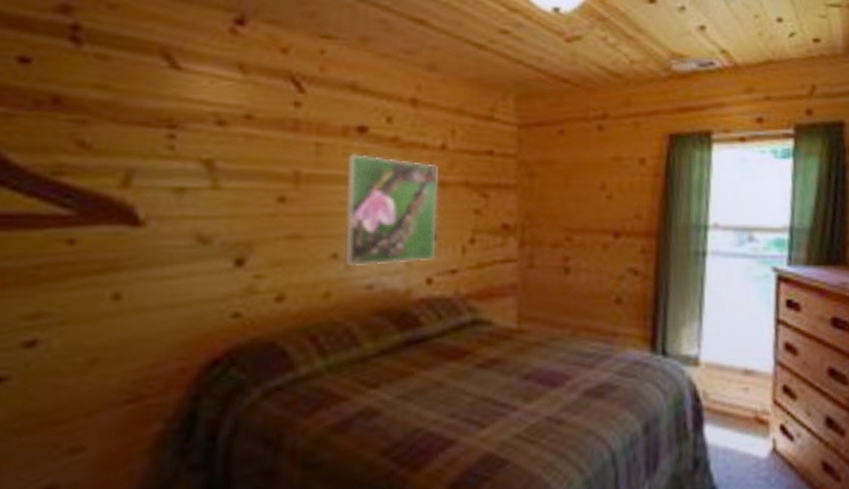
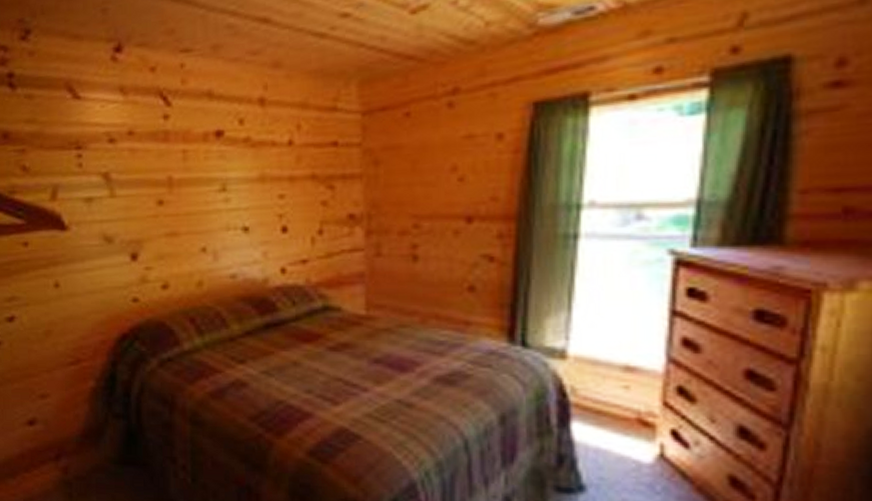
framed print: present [344,154,438,267] -> none [208,157,288,259]

